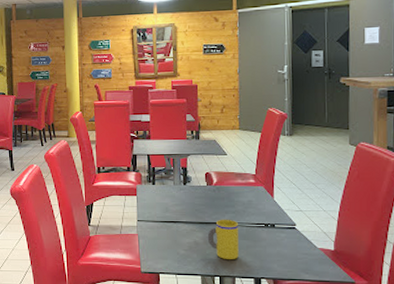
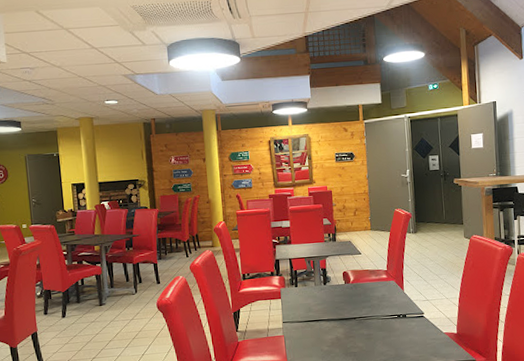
mug: present [207,219,239,259] -> none [347,313,376,351]

